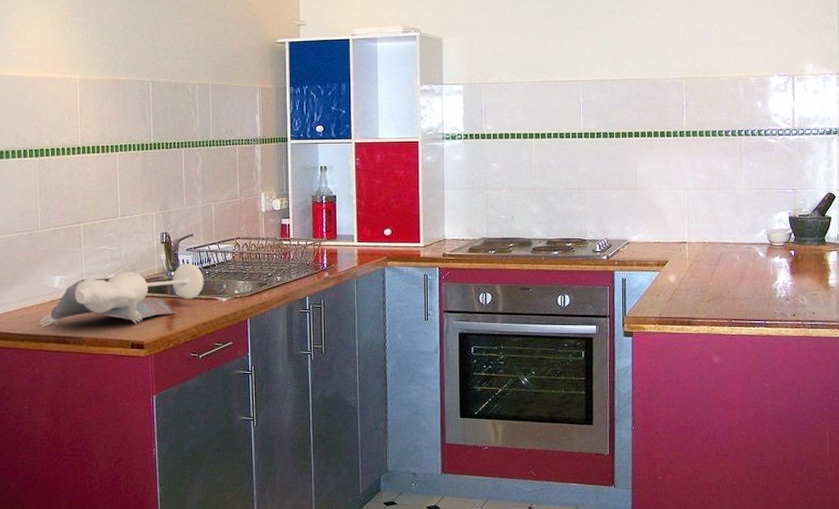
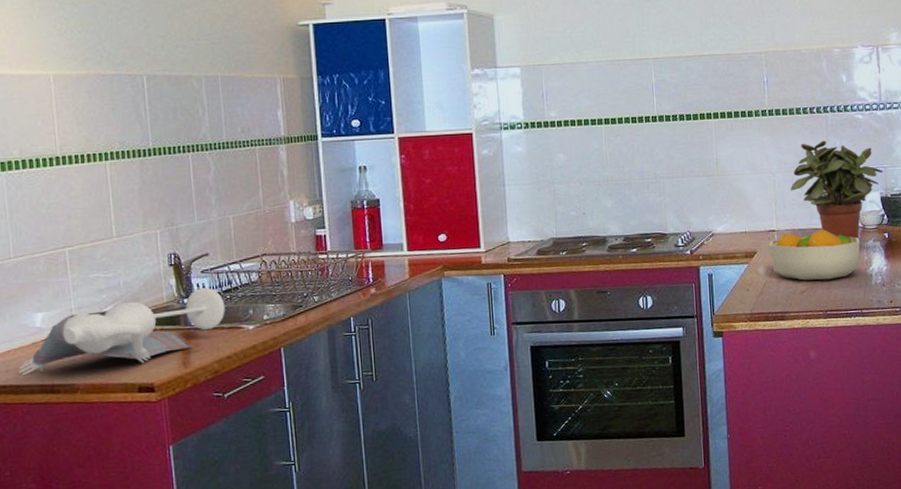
fruit bowl: none [679,243,767,291] -> present [768,228,860,281]
potted plant: none [703,162,793,254] -> present [790,140,883,239]

